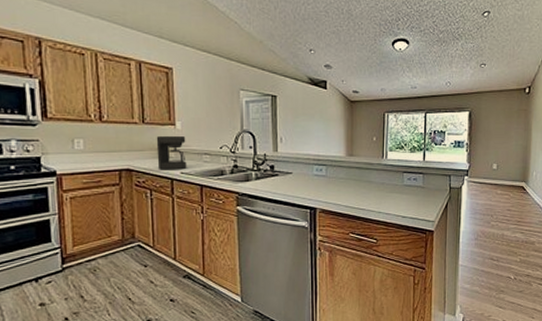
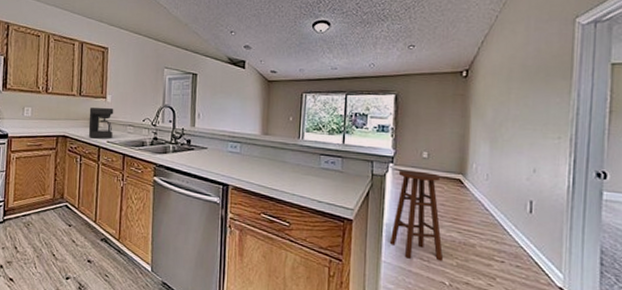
bar stool: none [465,181,510,260] -> present [389,170,444,262]

